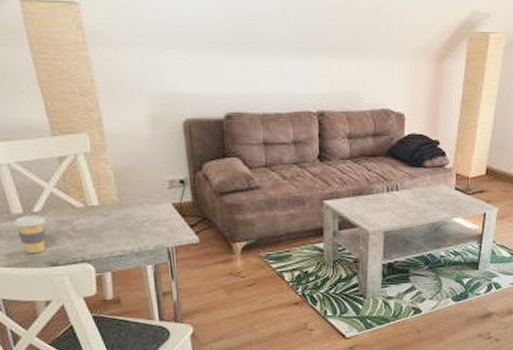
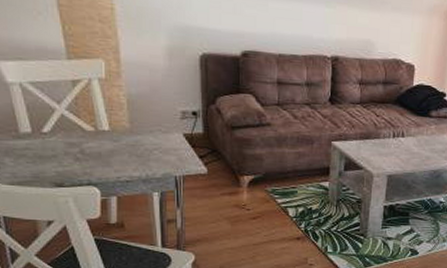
coffee cup: present [13,215,46,254] -> none [21,135,54,174]

